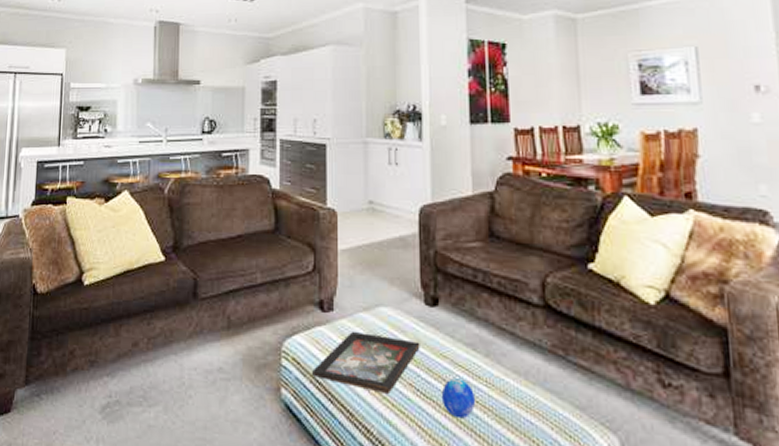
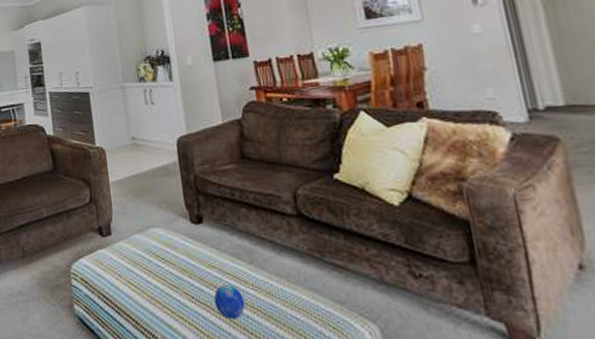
decorative tray: present [312,332,420,394] -> none [99,252,191,302]

